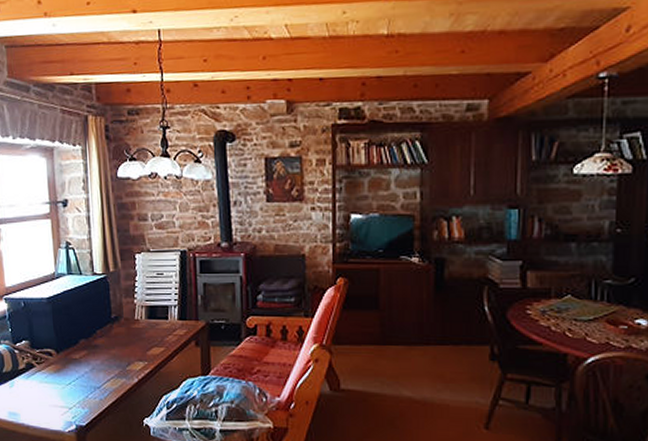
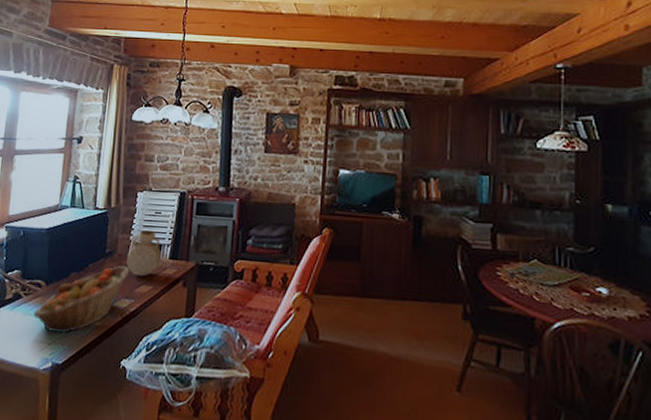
fruit basket: none [49,329,139,398] -> present [33,265,130,334]
vase: none [134,292,170,339] -> present [126,230,162,277]

